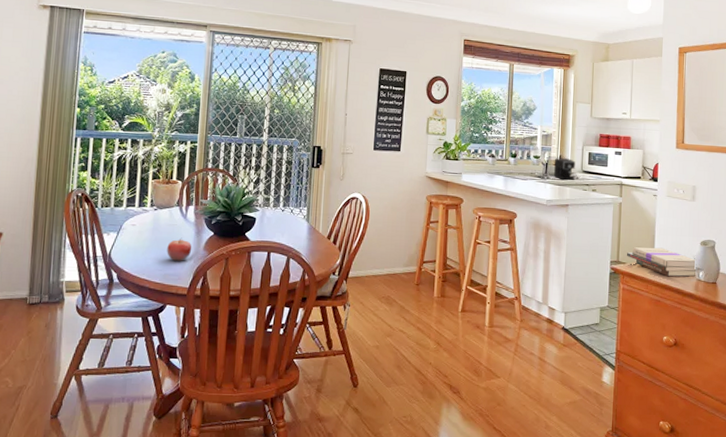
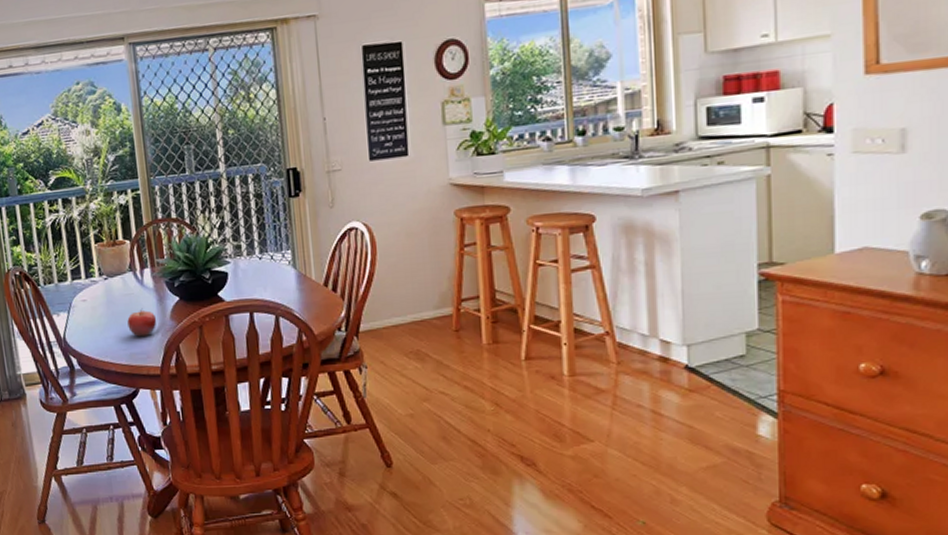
coffee maker: present [554,158,577,181] -> none [650,122,689,157]
books: present [627,247,697,277] -> none [786,232,915,276]

